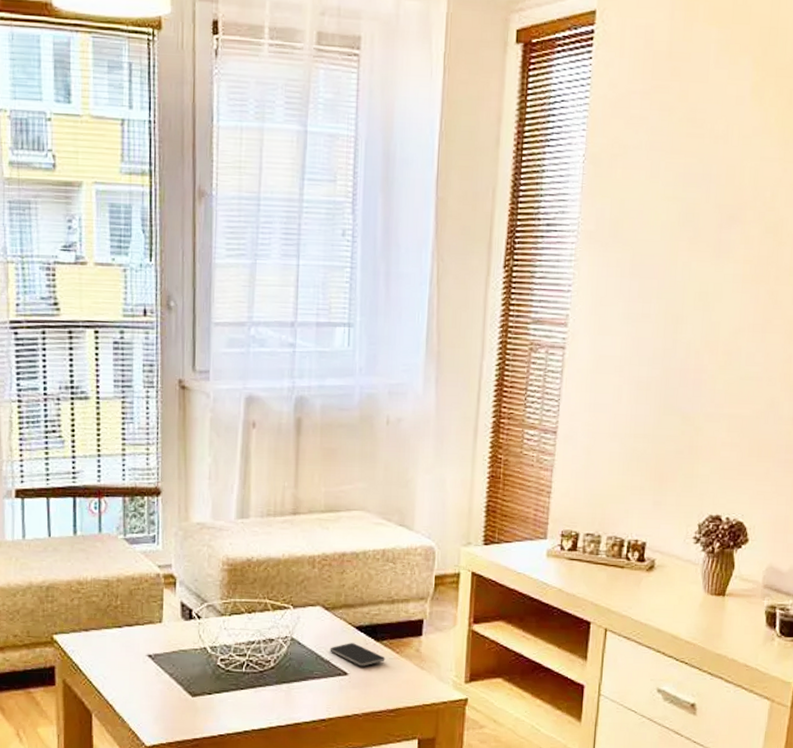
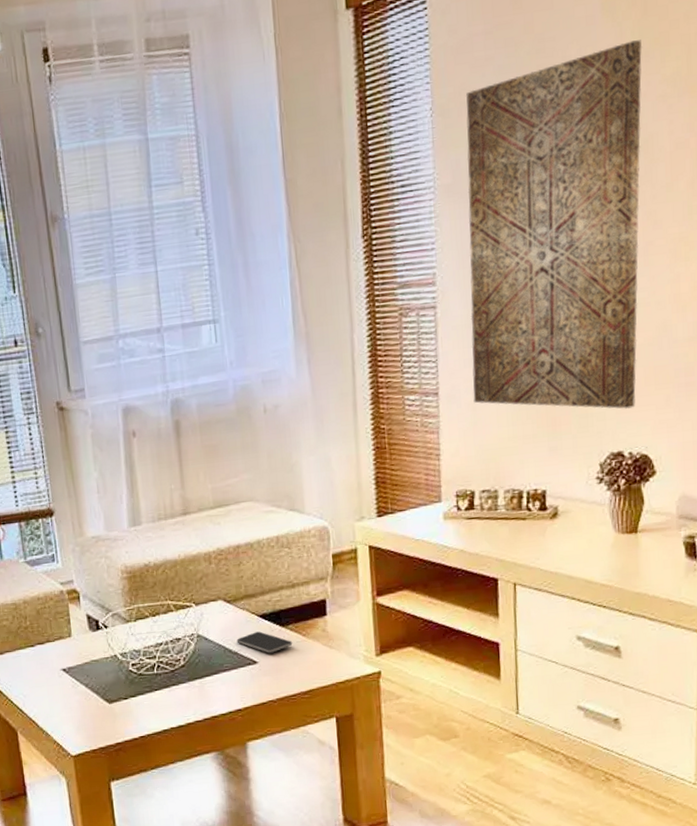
wall art: none [589,127,784,476] -> present [466,40,643,409]

